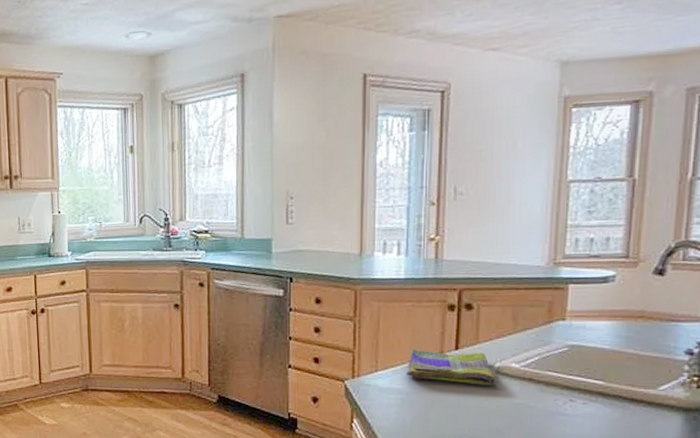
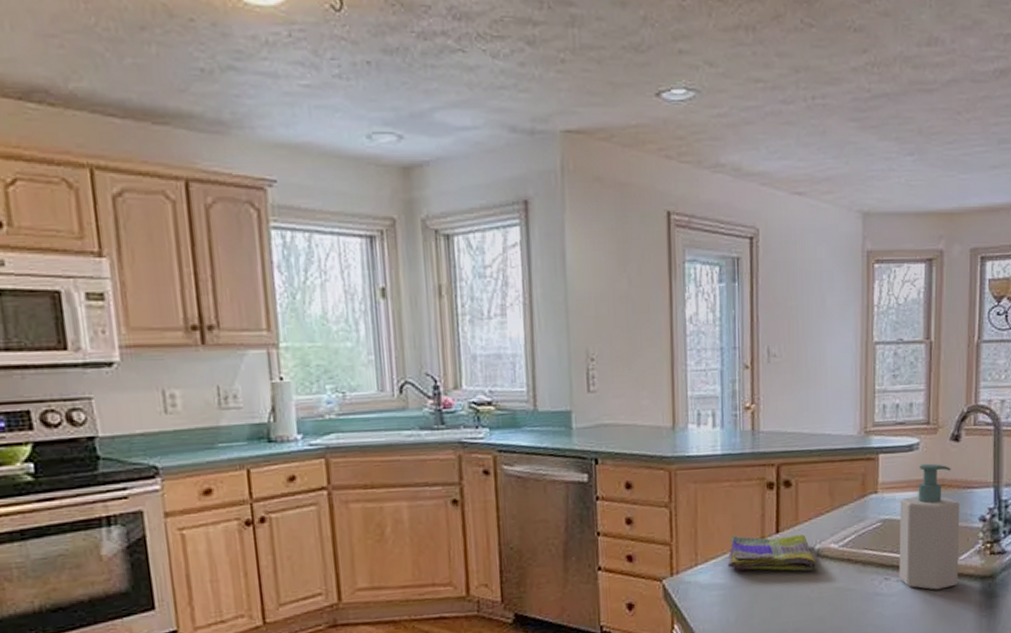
soap bottle: none [586,295,662,416] -> present [899,463,960,590]

